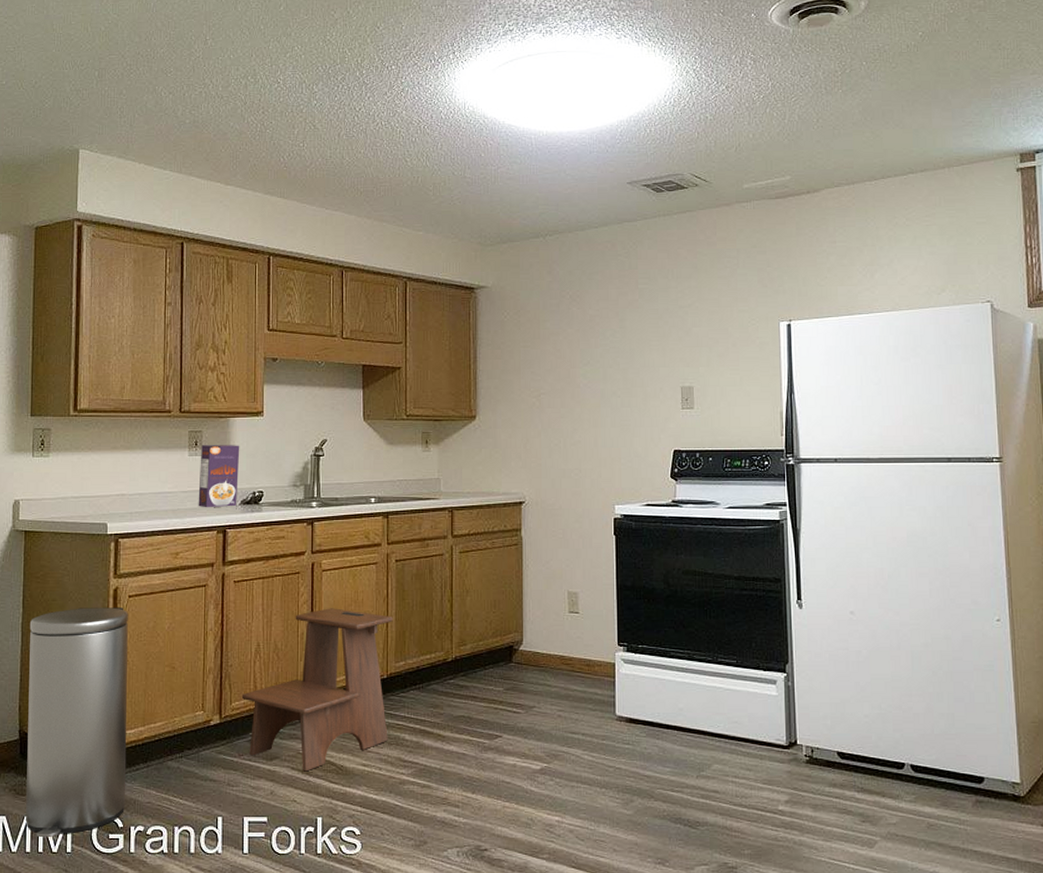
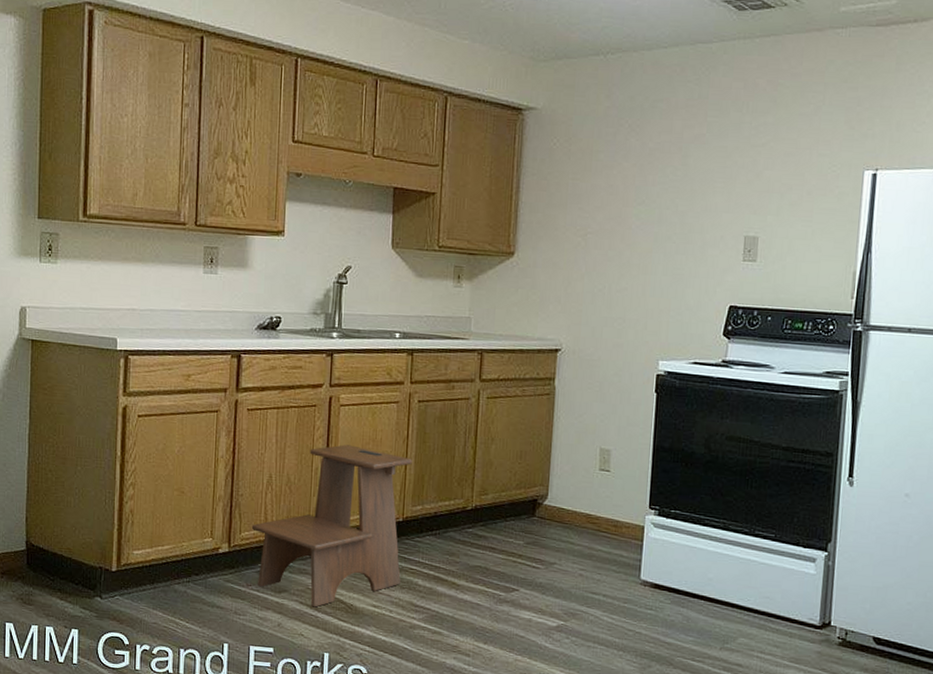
pedal bin: present [26,607,129,838] -> none [32,423,138,648]
cereal box: present [198,445,240,508] -> none [212,263,258,331]

